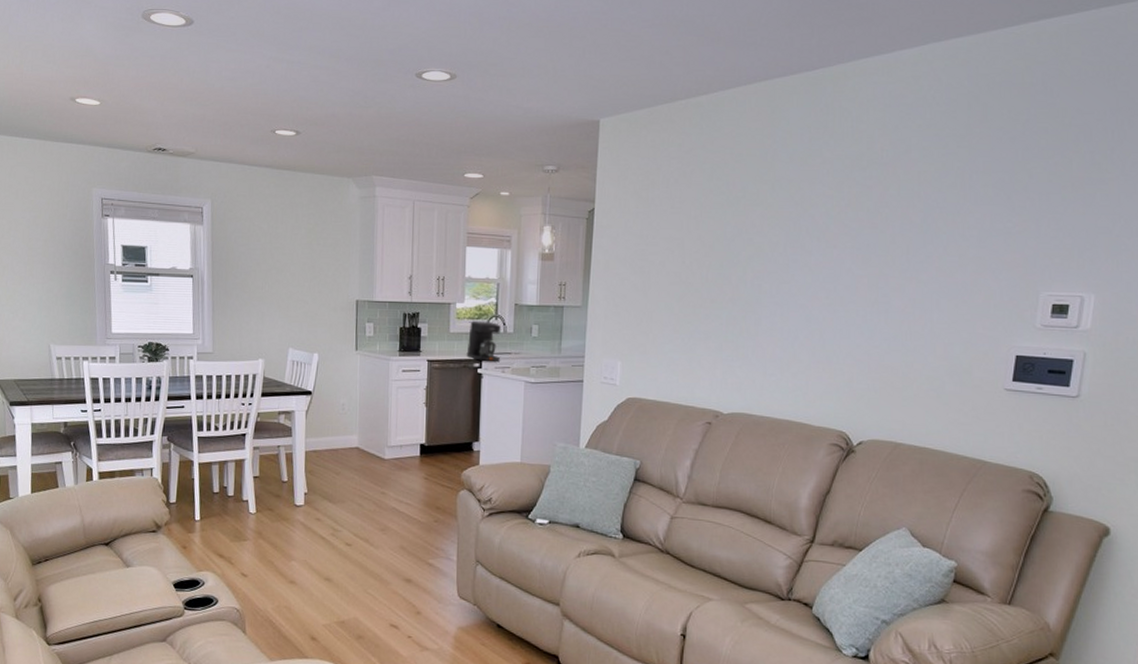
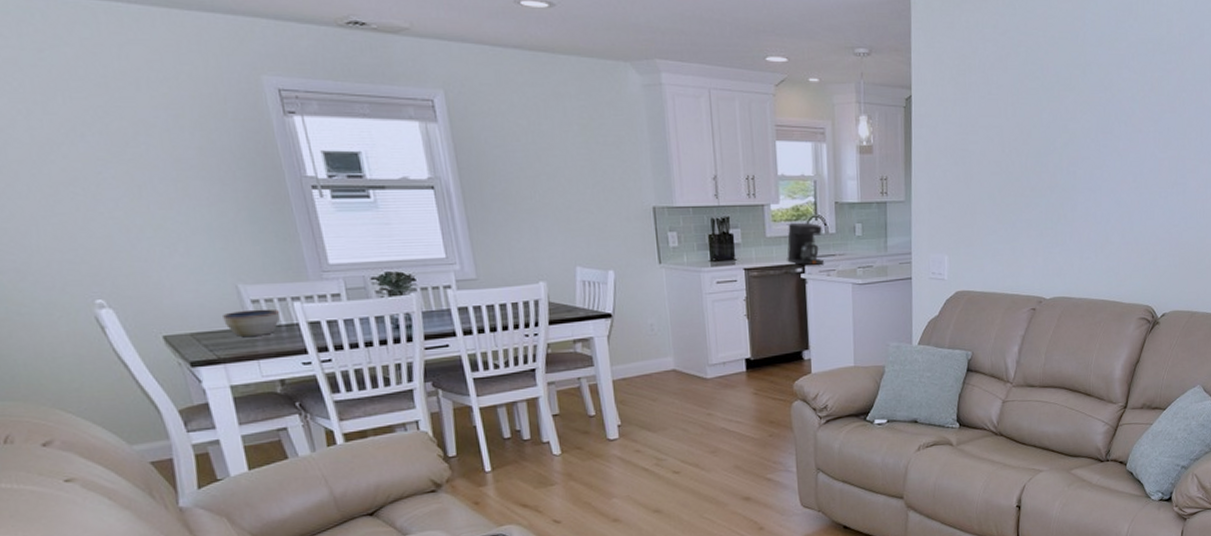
bowl: none [36,364,74,386] -> present [223,308,281,337]

